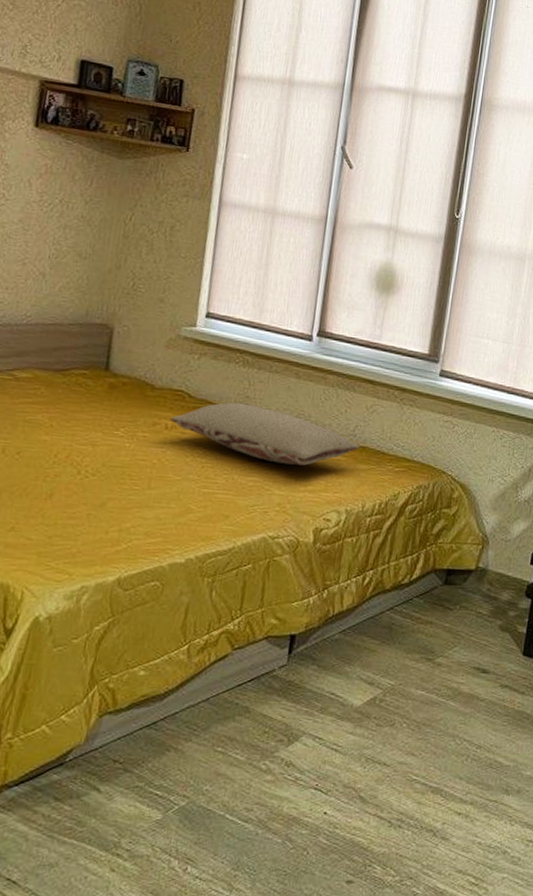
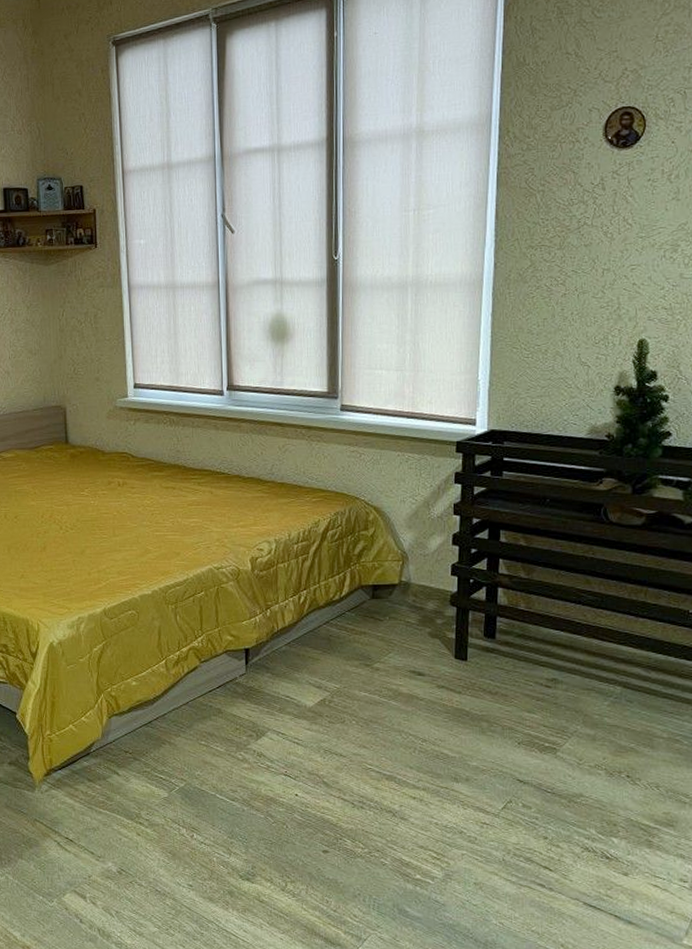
pillow: present [170,402,360,466] -> none [121,457,279,505]

